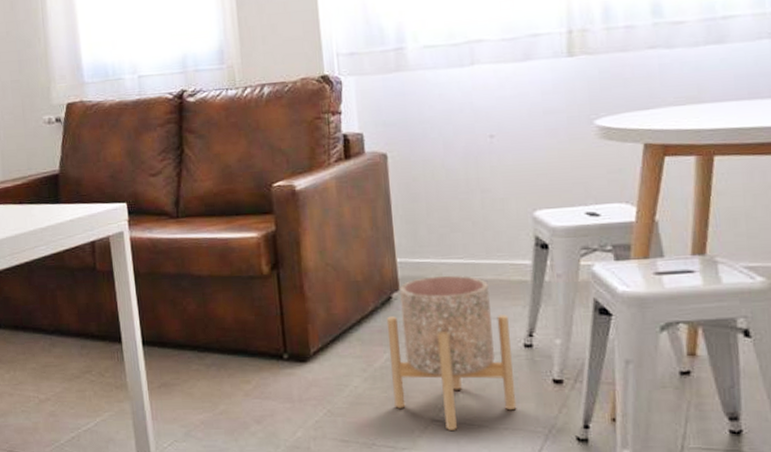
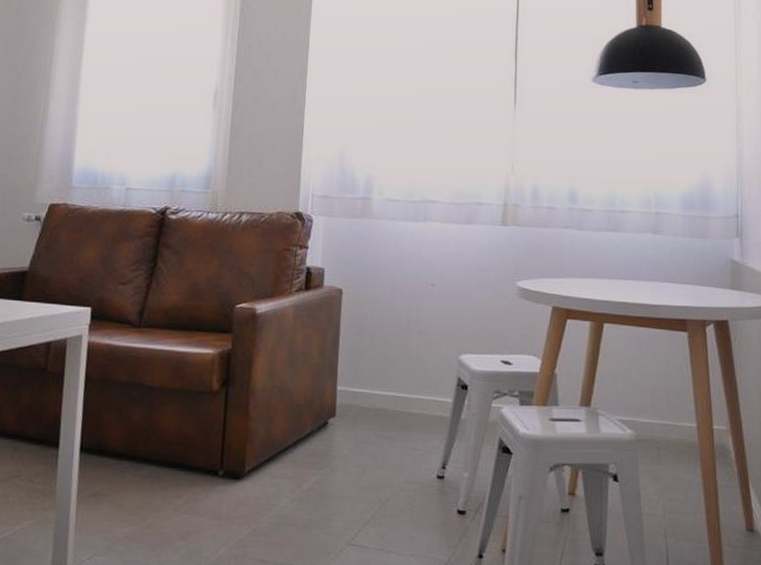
planter: present [386,275,517,430] -> none [316,405,427,555]

